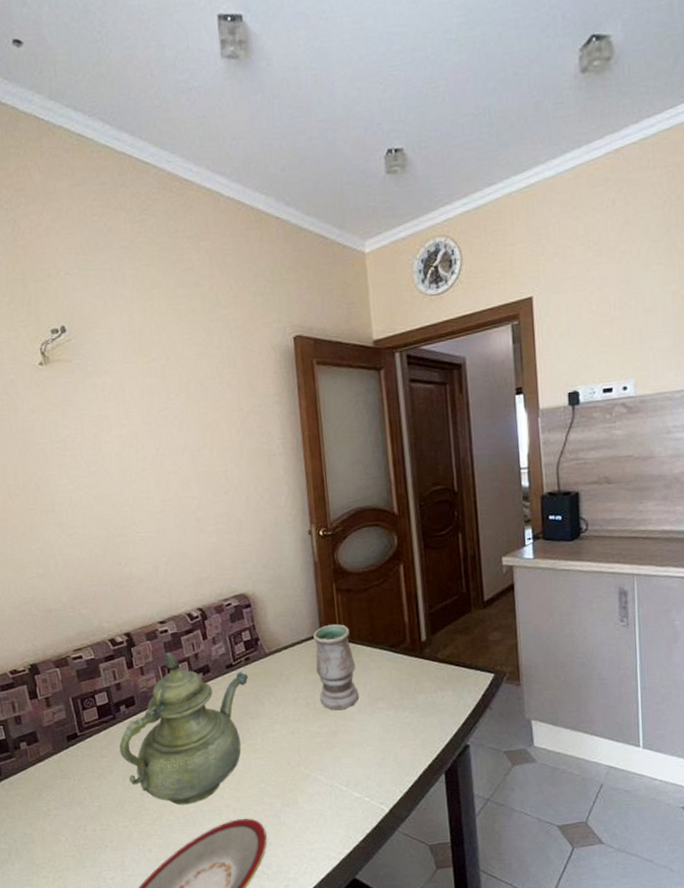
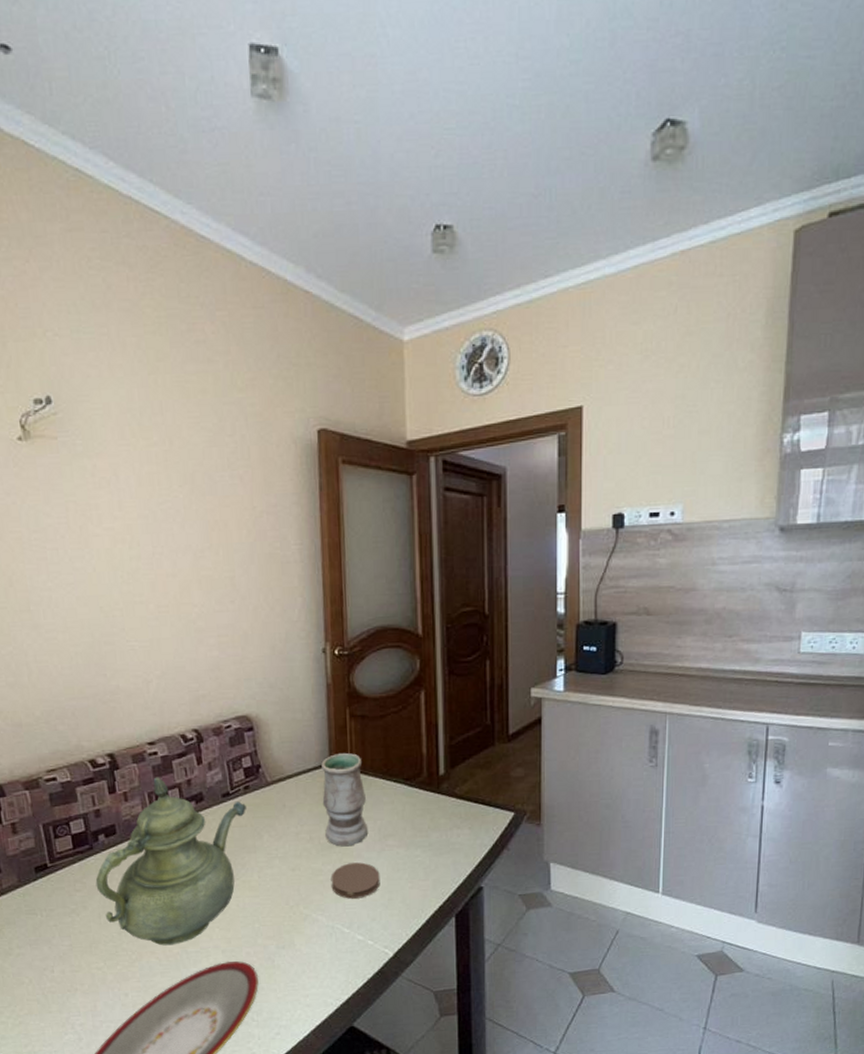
coaster: none [327,724,373,759] -> present [330,862,380,899]

